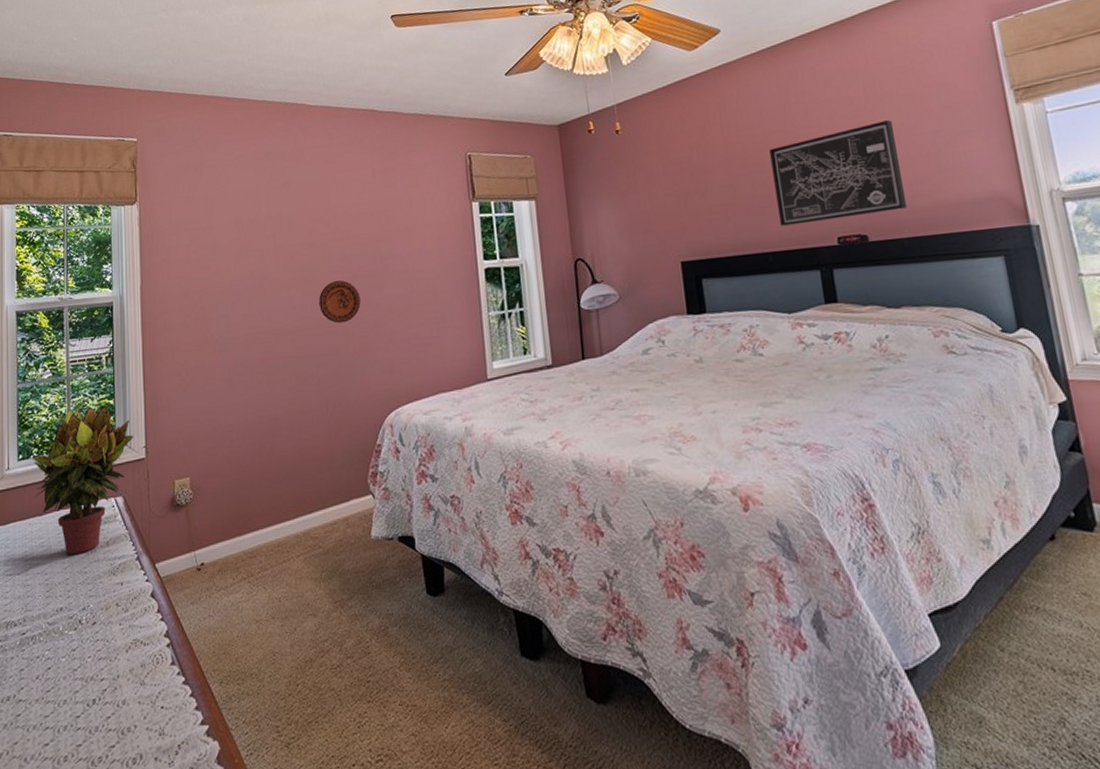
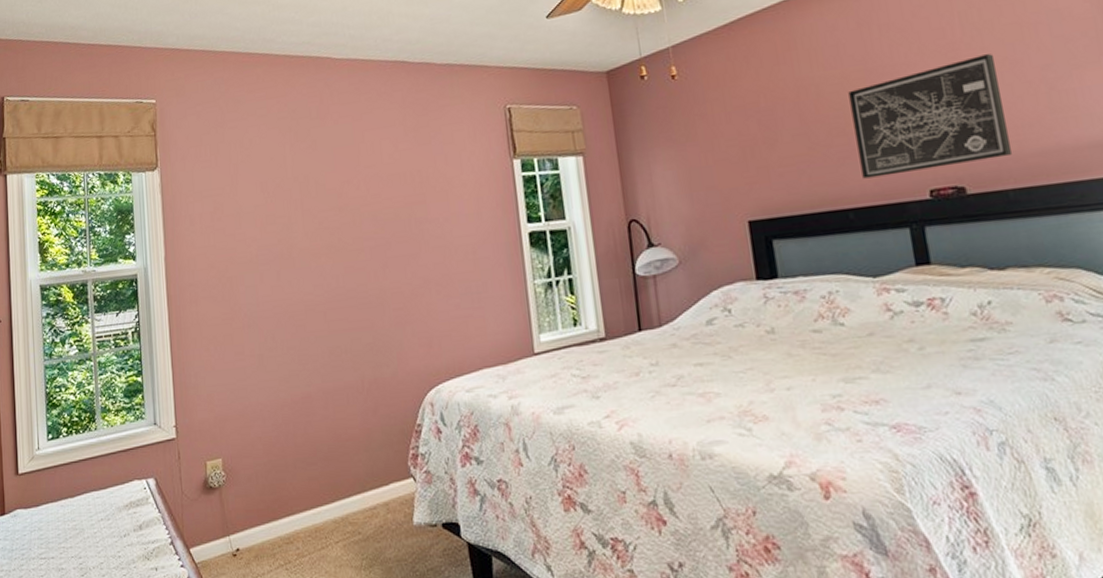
potted plant: present [32,405,133,555] -> none [62,382,163,539]
decorative plate: present [319,280,361,324] -> none [351,247,396,294]

